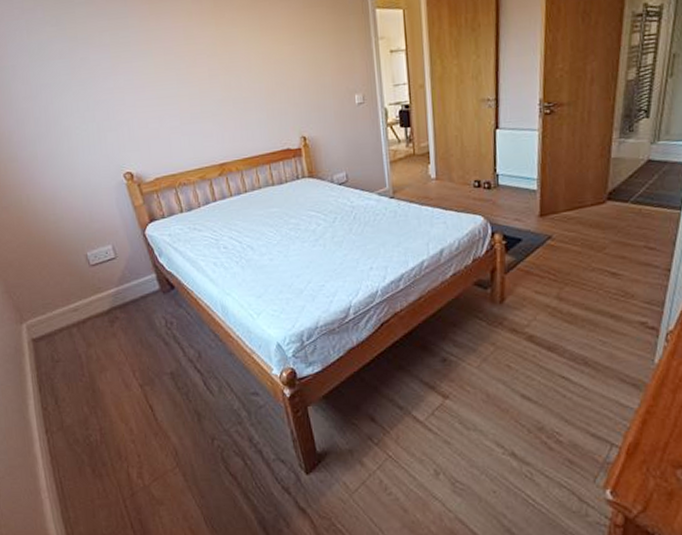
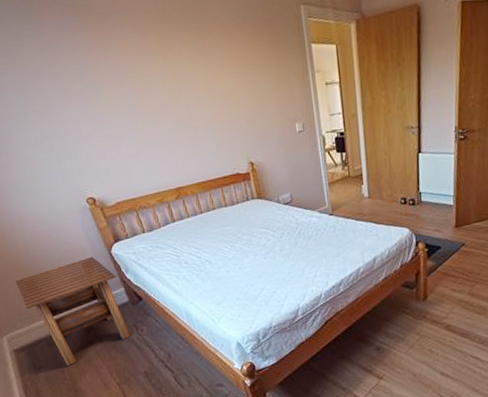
side table: none [42,238,158,361] -> present [15,257,131,366]

